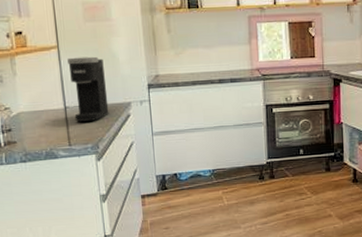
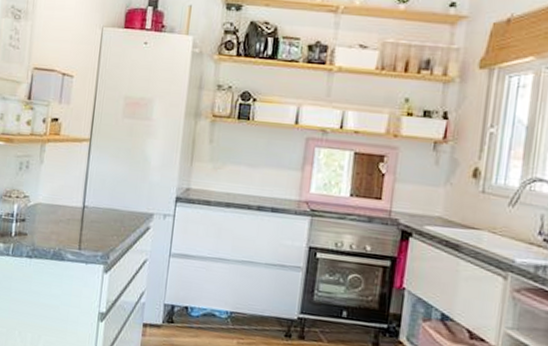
coffee maker: present [67,56,109,122] -> none [90,153,134,228]

